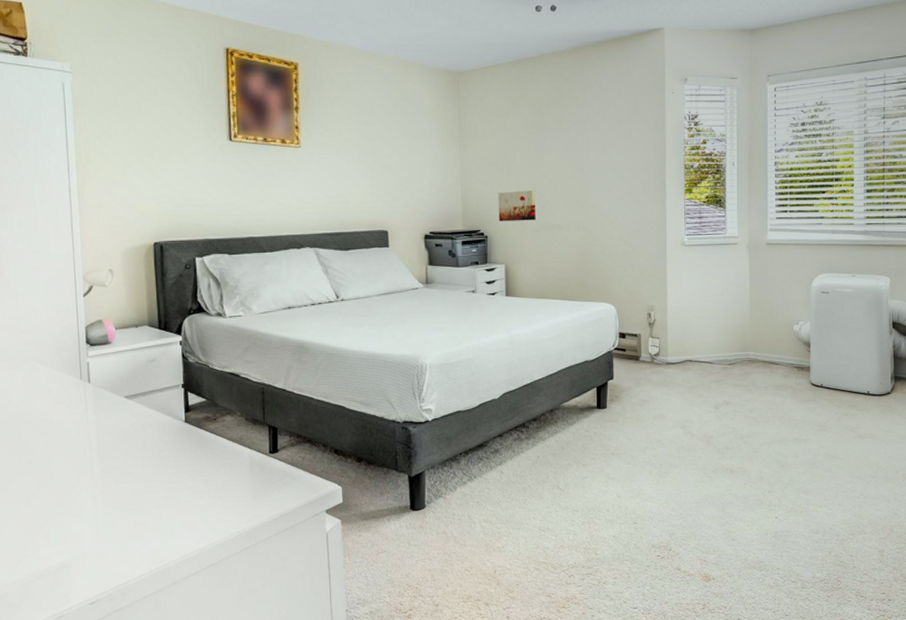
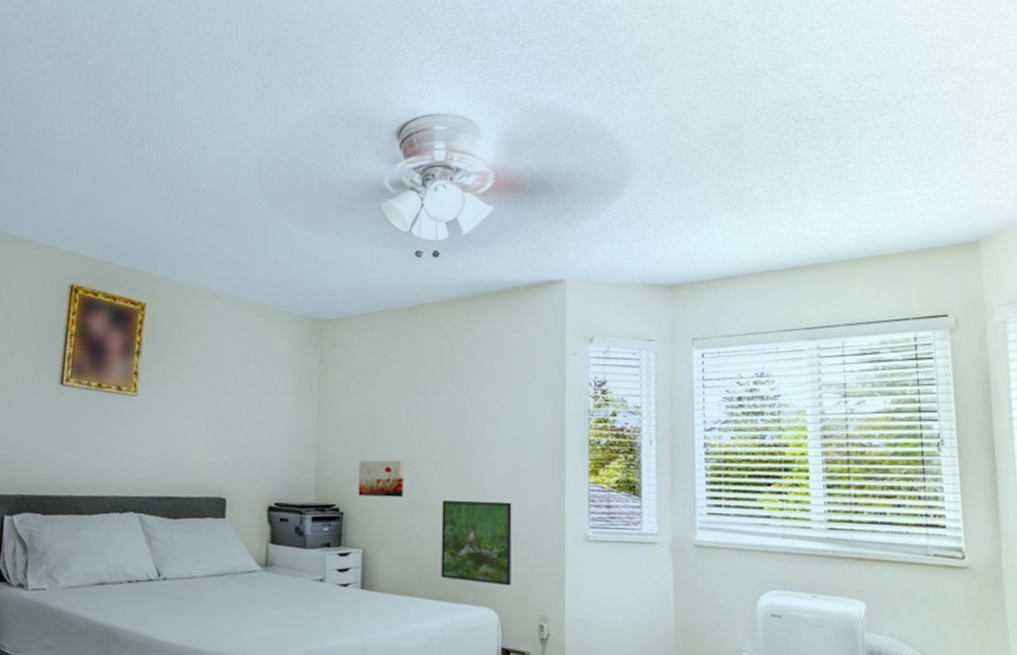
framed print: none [568,219,625,285] -> present [441,500,512,586]

